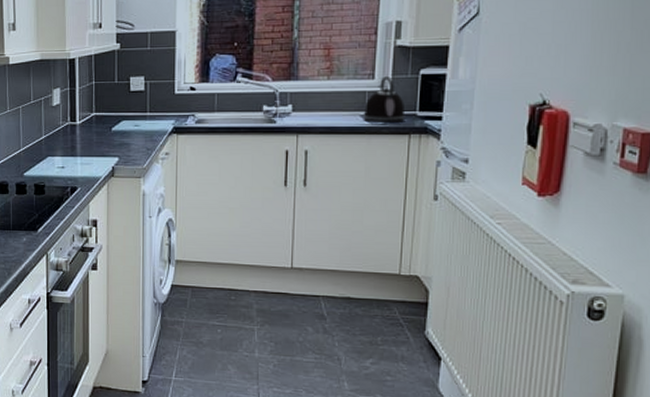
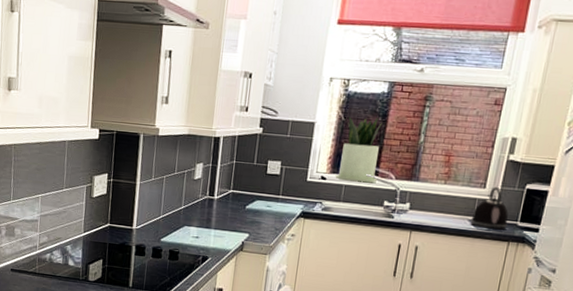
planter: none [205,18,253,89] -> present [335,116,383,183]

